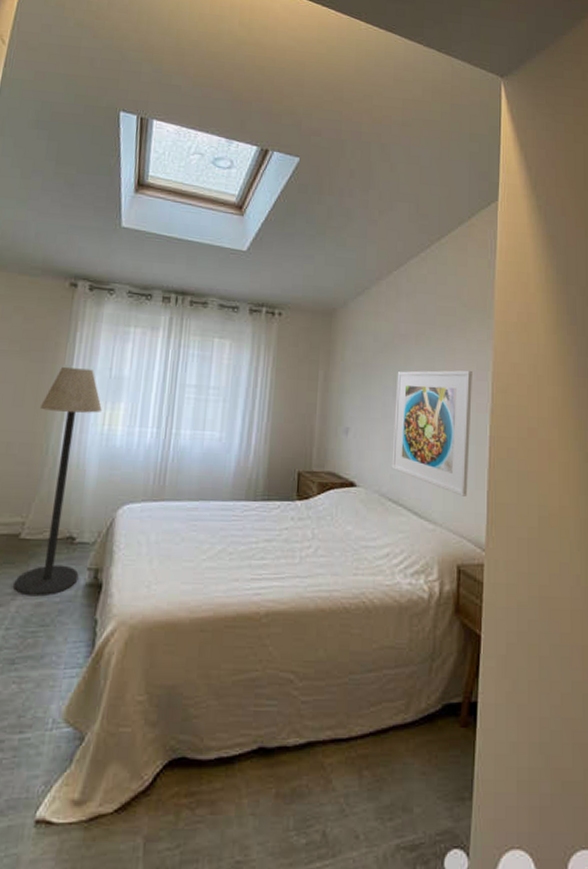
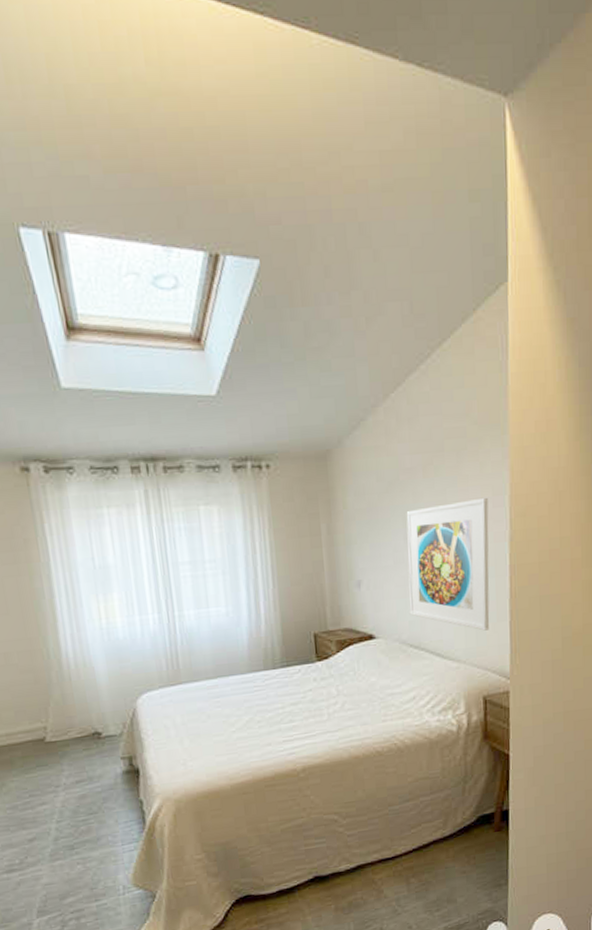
floor lamp: present [14,367,102,597] -> none [27,562,115,792]

